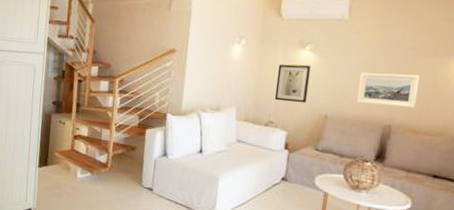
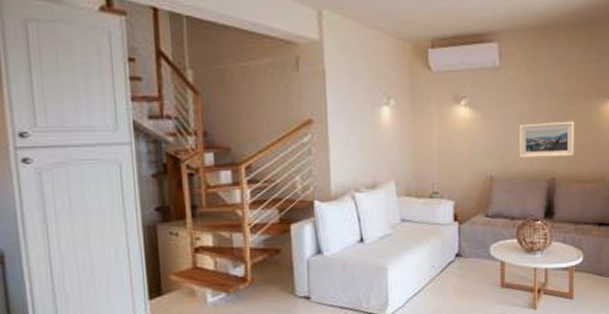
wall art: present [274,64,312,103] -> none [434,122,470,167]

